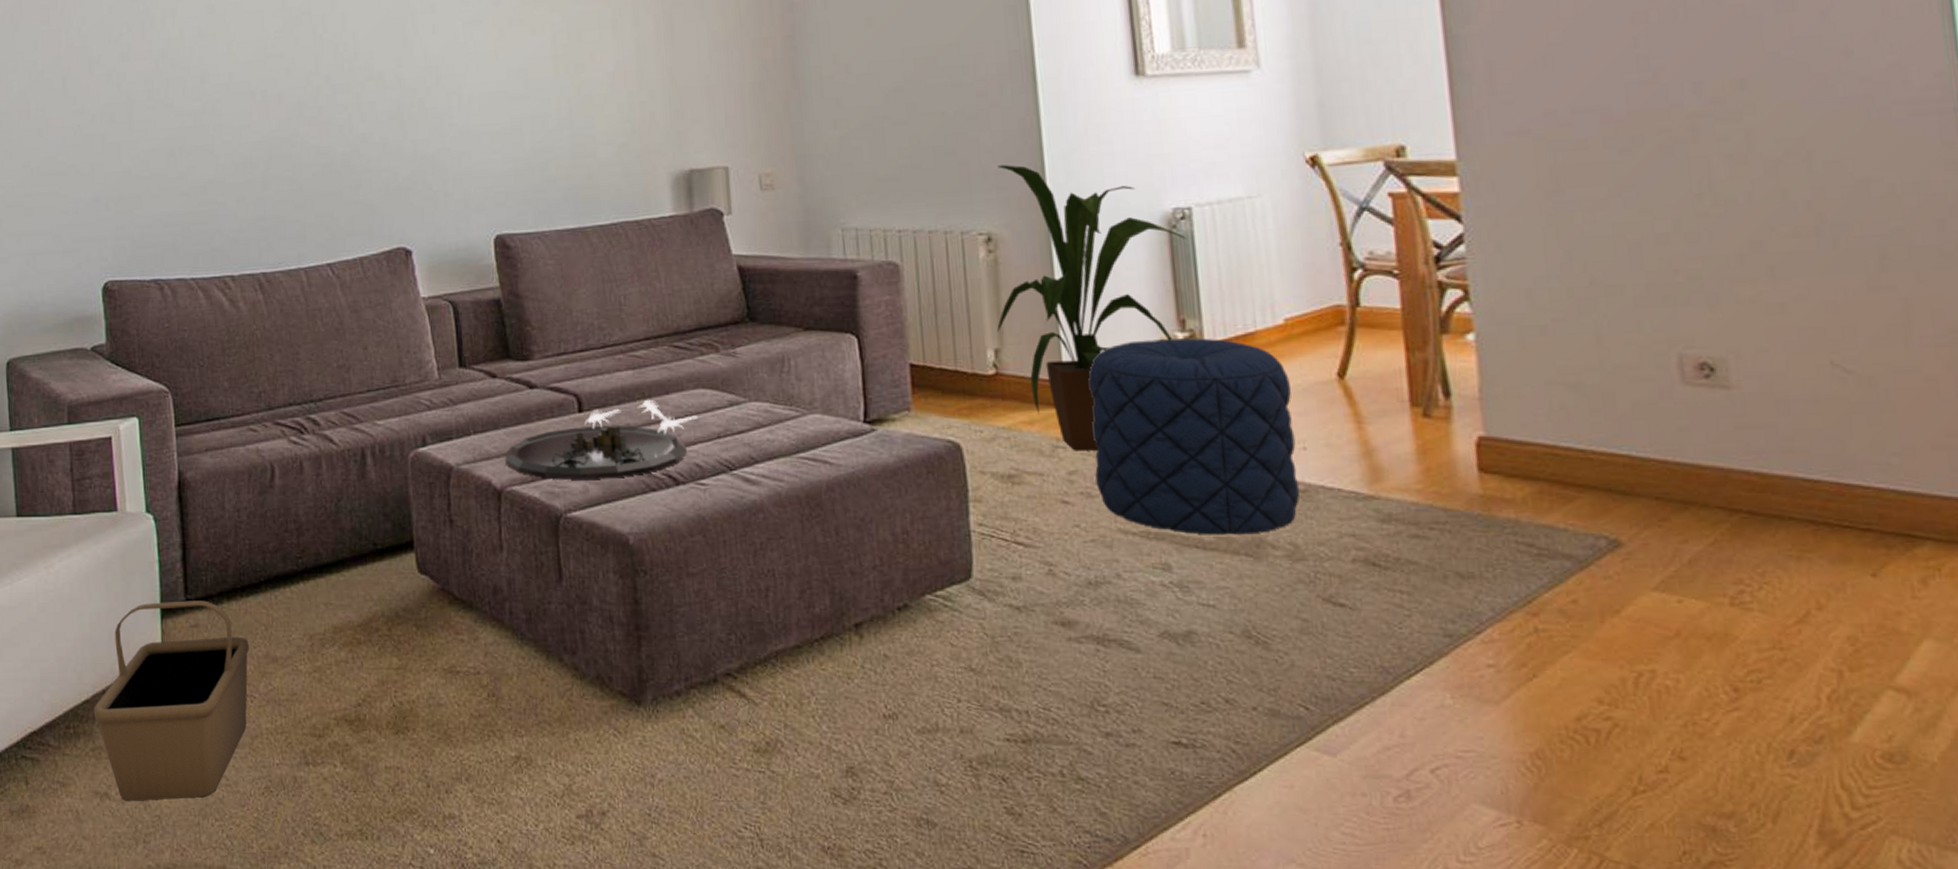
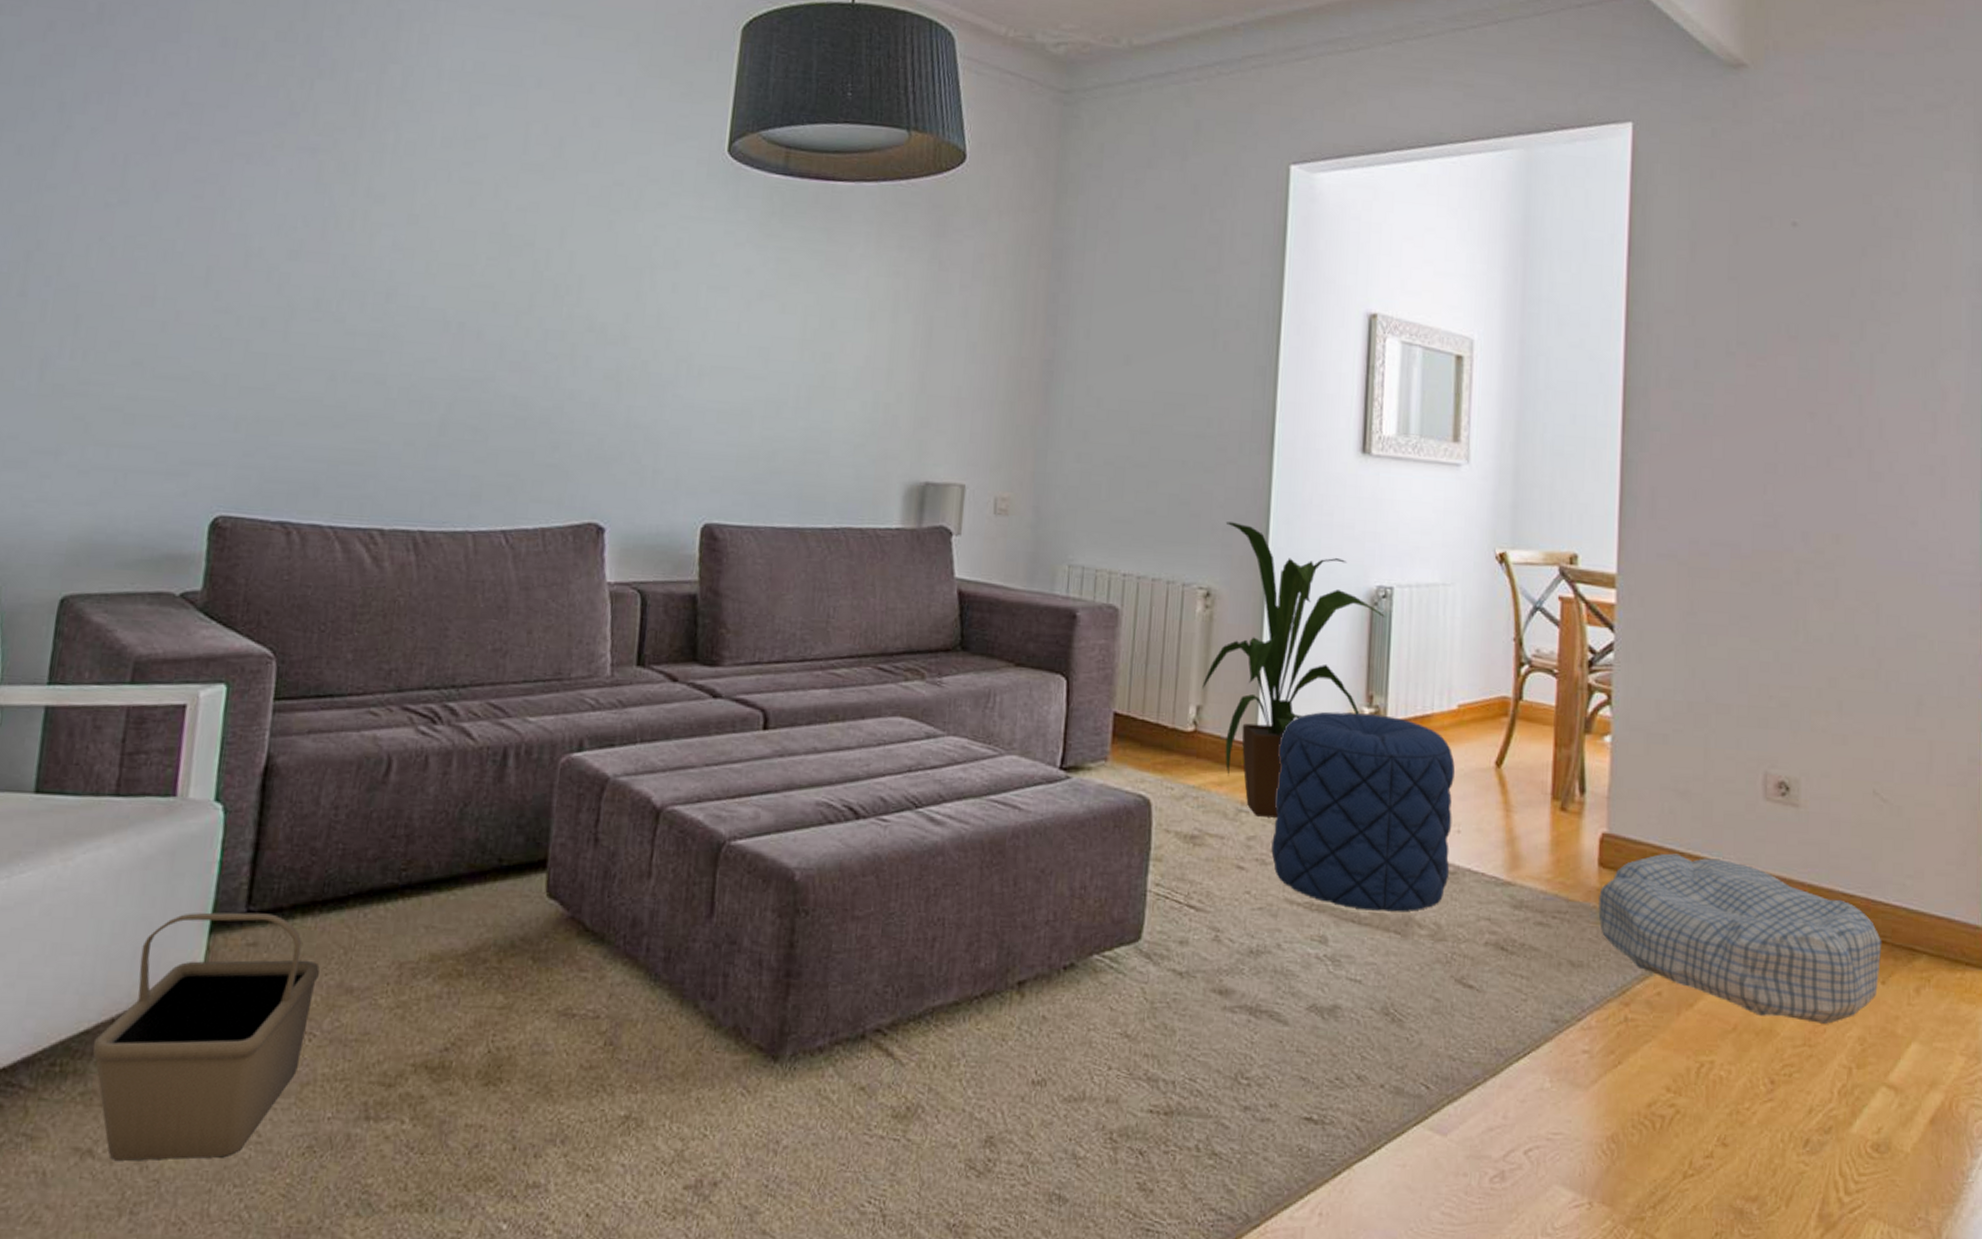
decorative tray: present [505,399,698,480] -> none [671,722,891,807]
dog bed: none [1483,451,1867,624] -> present [1598,853,1882,1024]

